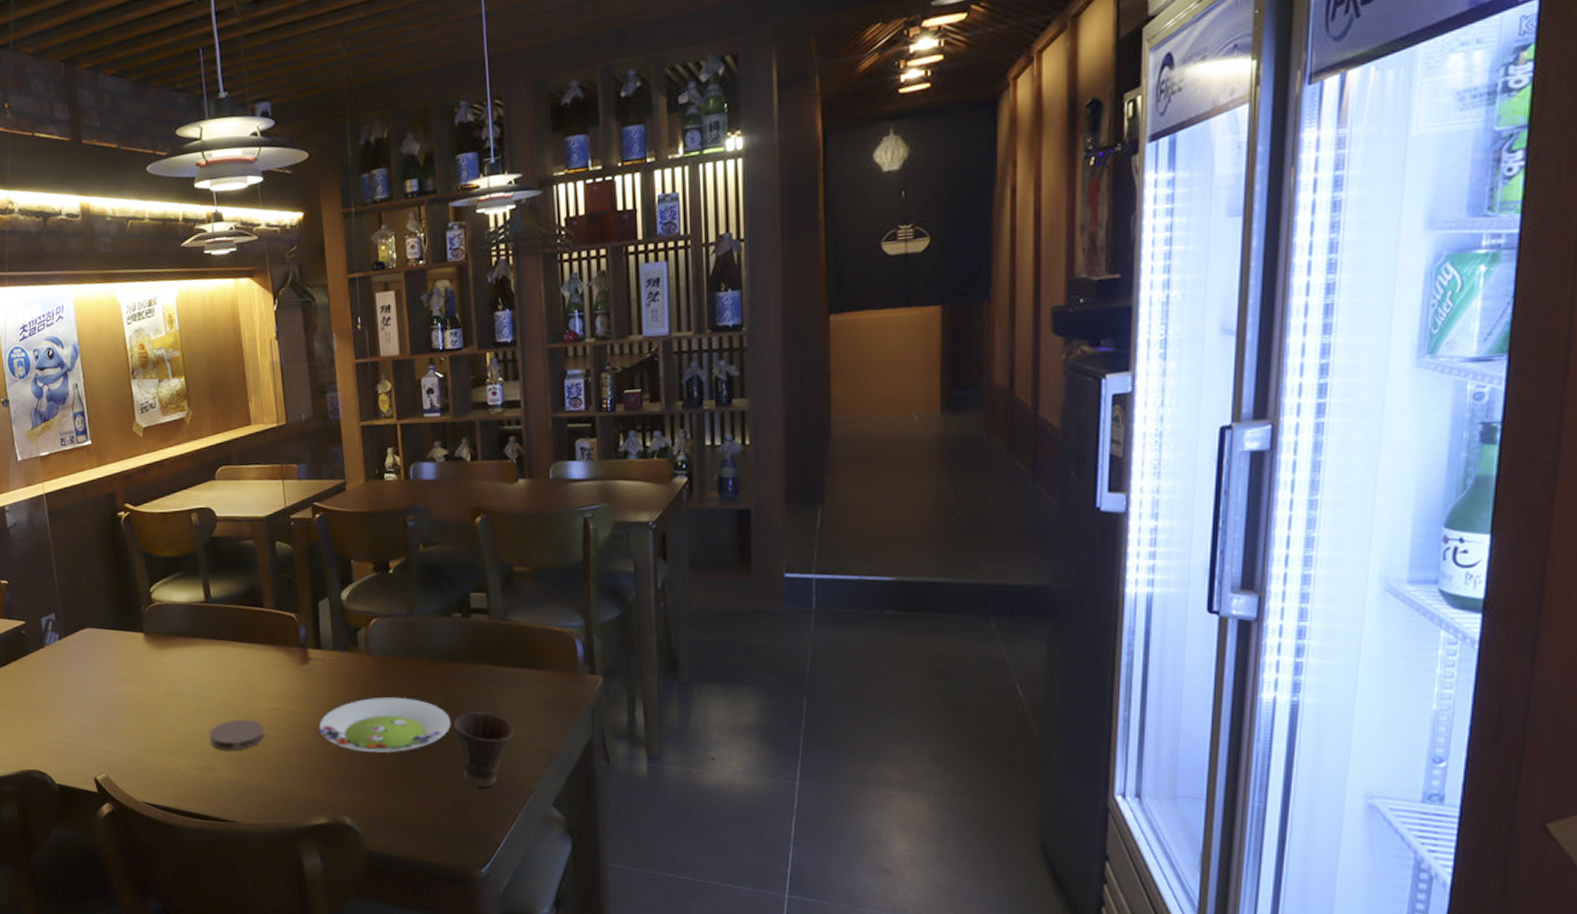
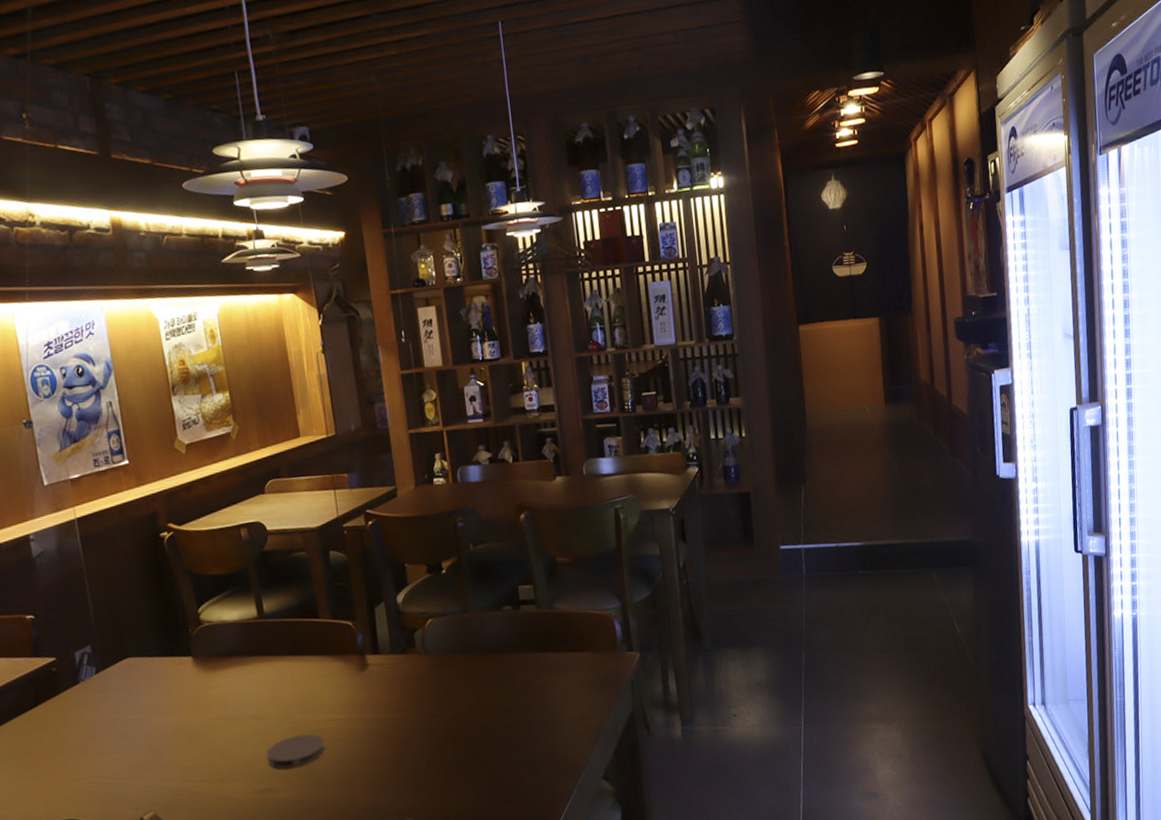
salad plate: present [318,697,450,754] -> none [379,693,507,752]
cup: present [453,712,515,788] -> none [509,698,566,771]

